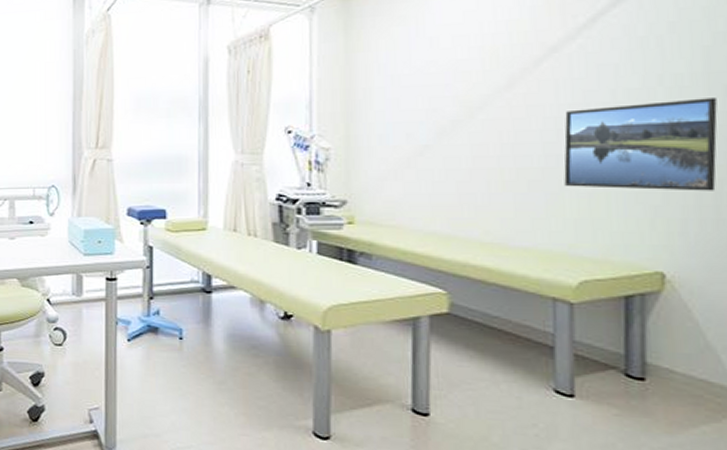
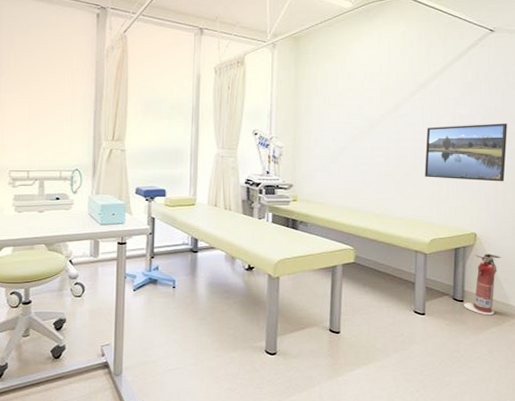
fire extinguisher: none [645,305,715,405] -> present [464,254,501,315]

